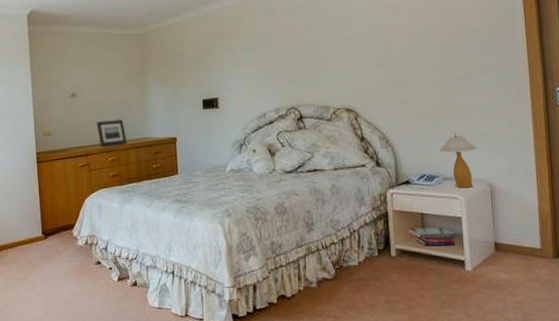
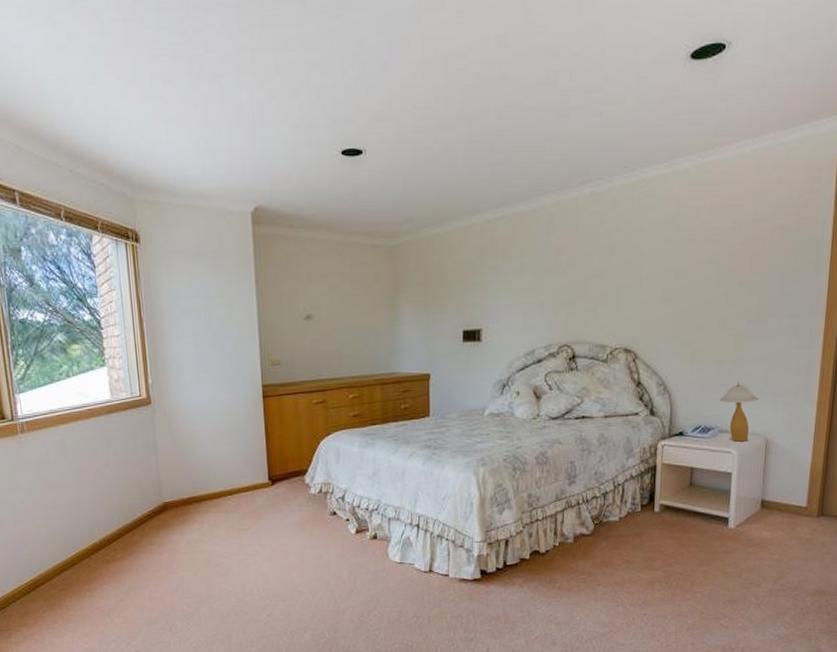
picture frame: present [96,120,127,147] -> none [336,350,372,381]
books: present [409,227,456,247] -> none [676,483,724,503]

